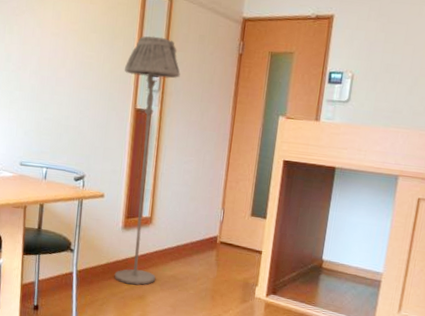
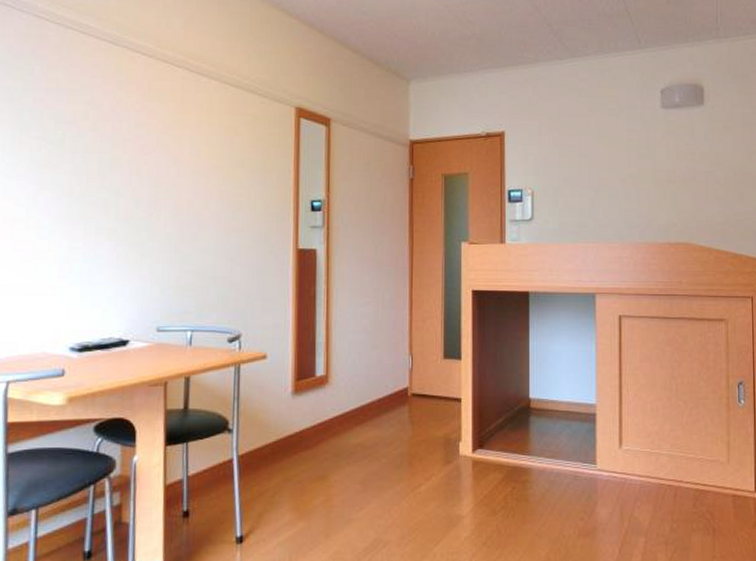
floor lamp: present [114,36,180,286] -> none [281,166,346,463]

